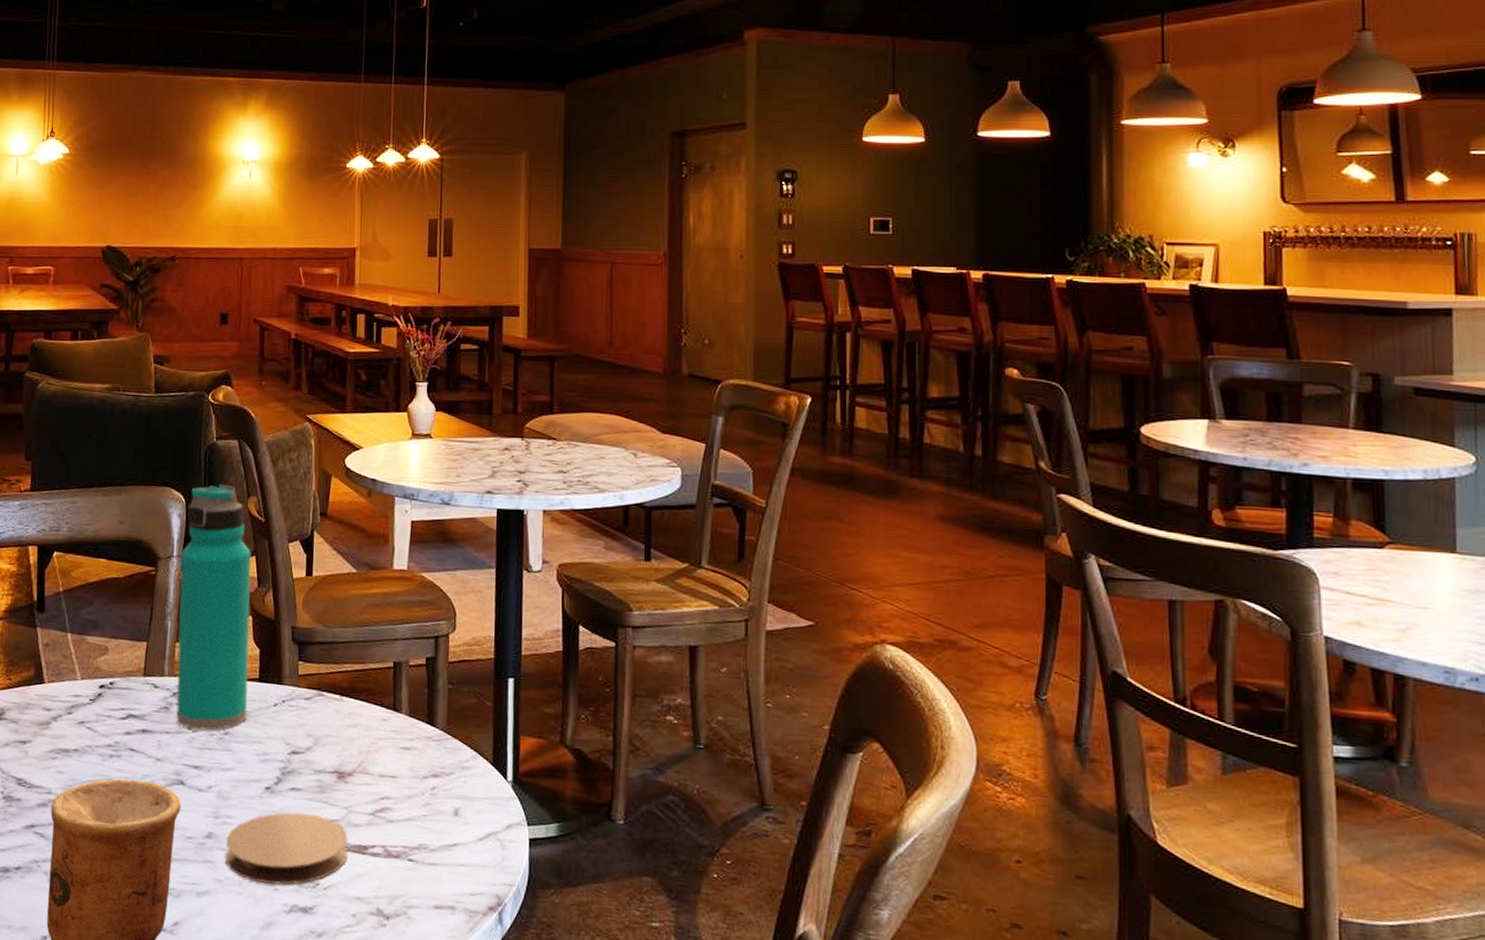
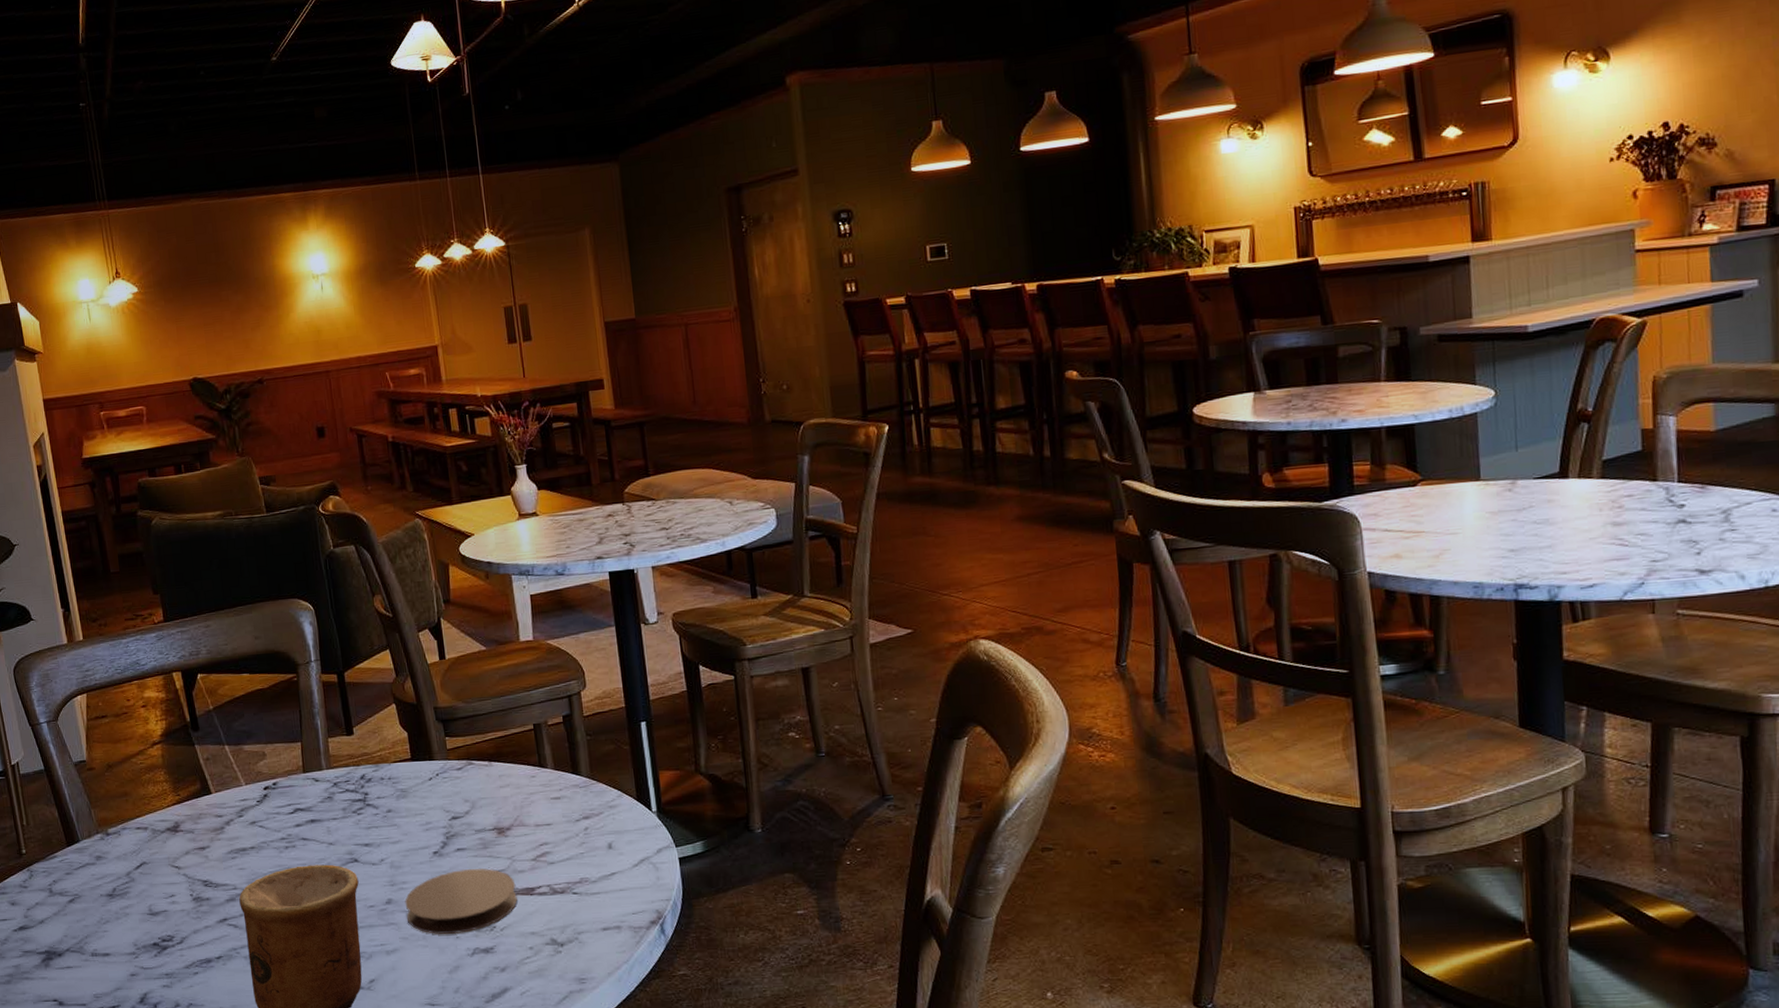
water bottle: present [176,485,251,731] -> none [318,588,406,812]

